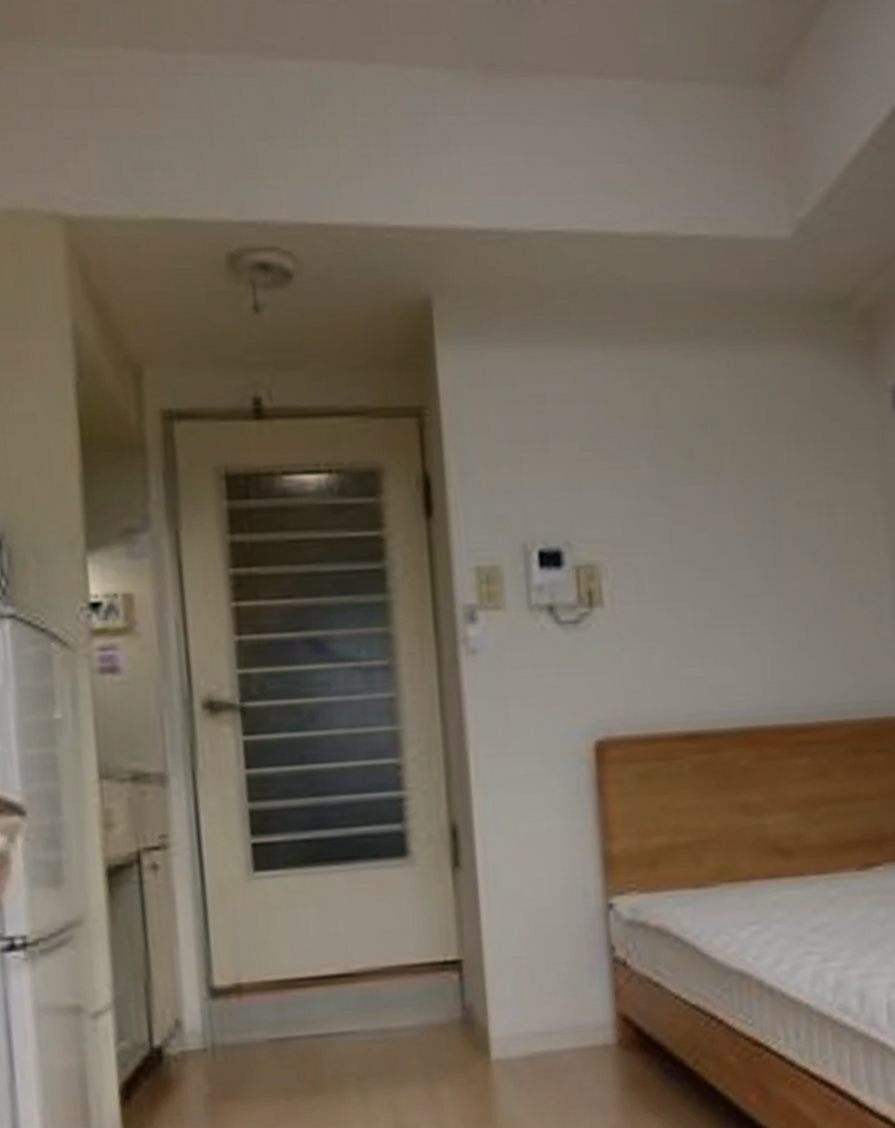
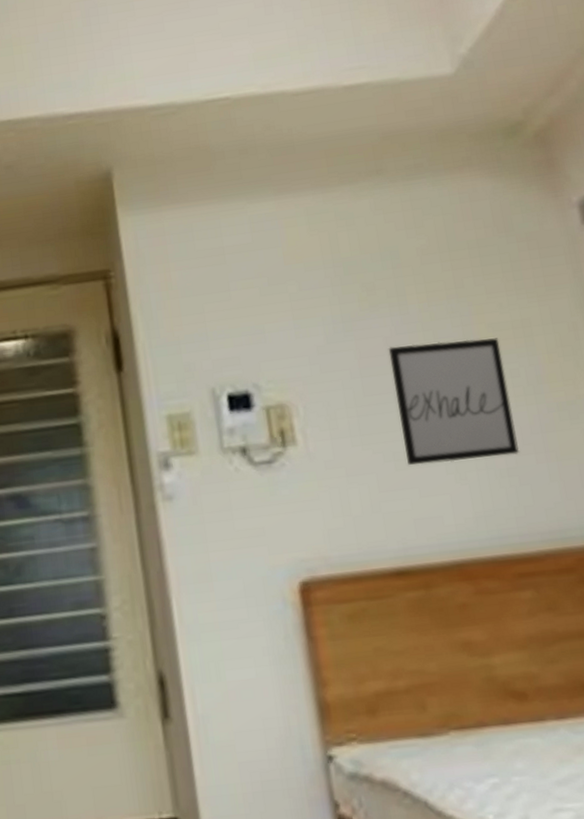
wall art: none [700,514,812,635] -> present [388,338,520,466]

